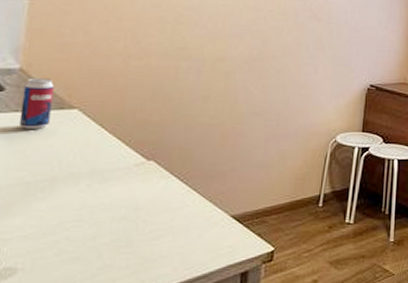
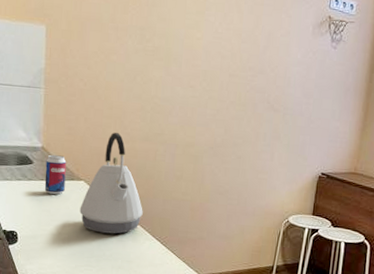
kettle: none [69,48,158,175] -> present [79,133,143,234]

